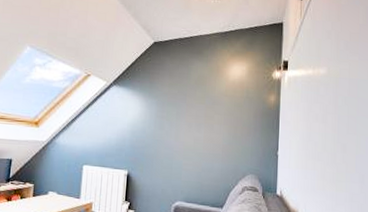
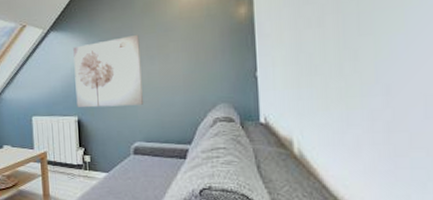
wall art: none [128,102,191,167] -> present [73,35,143,108]

